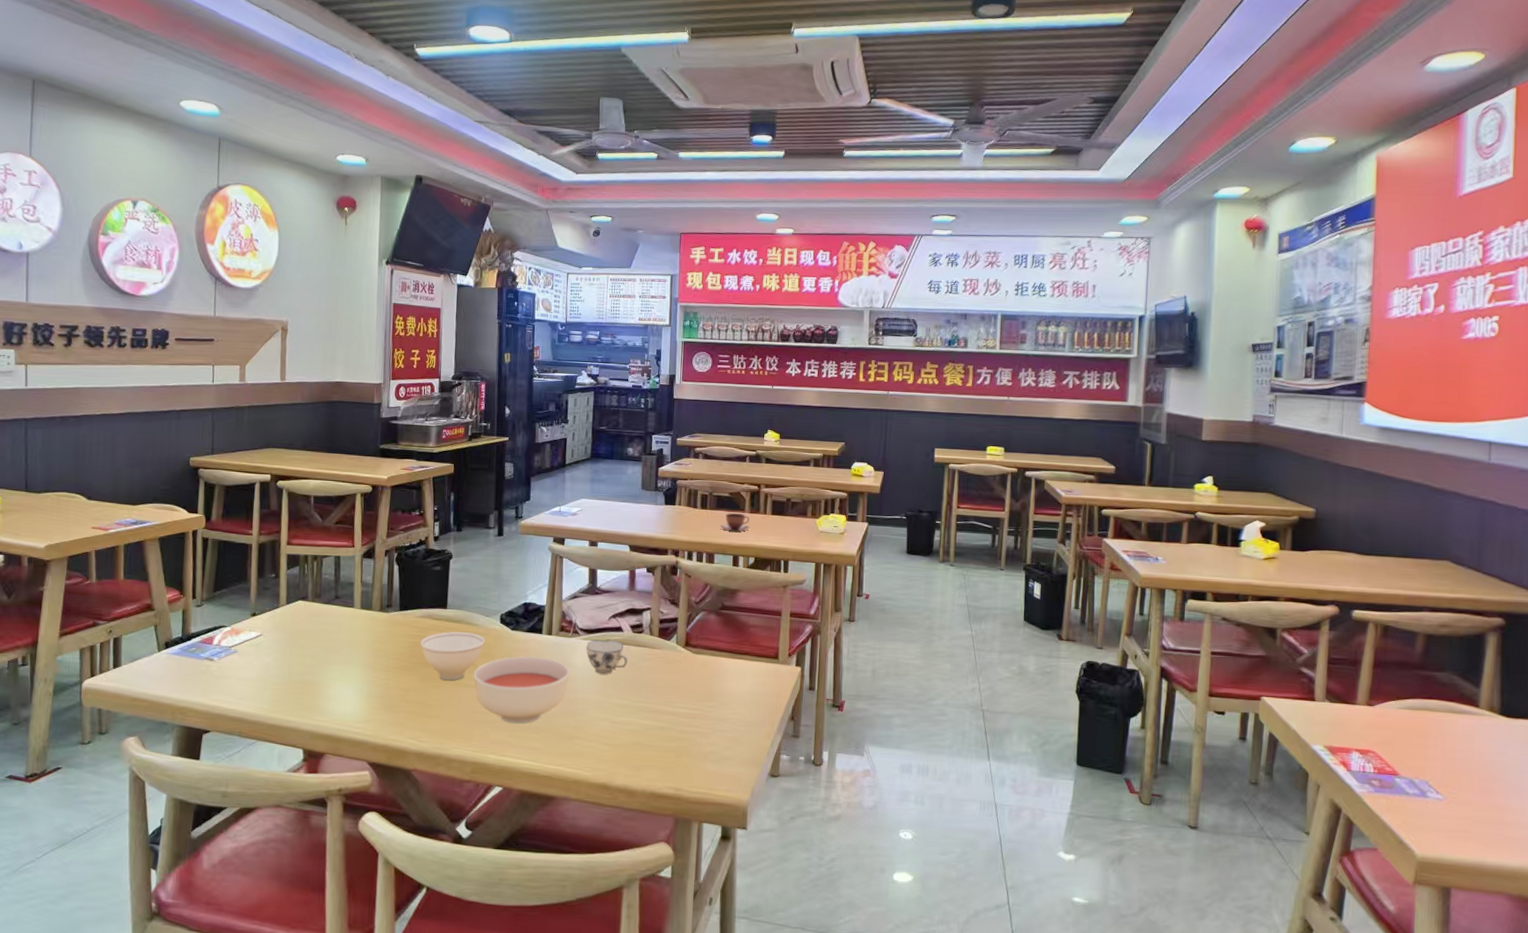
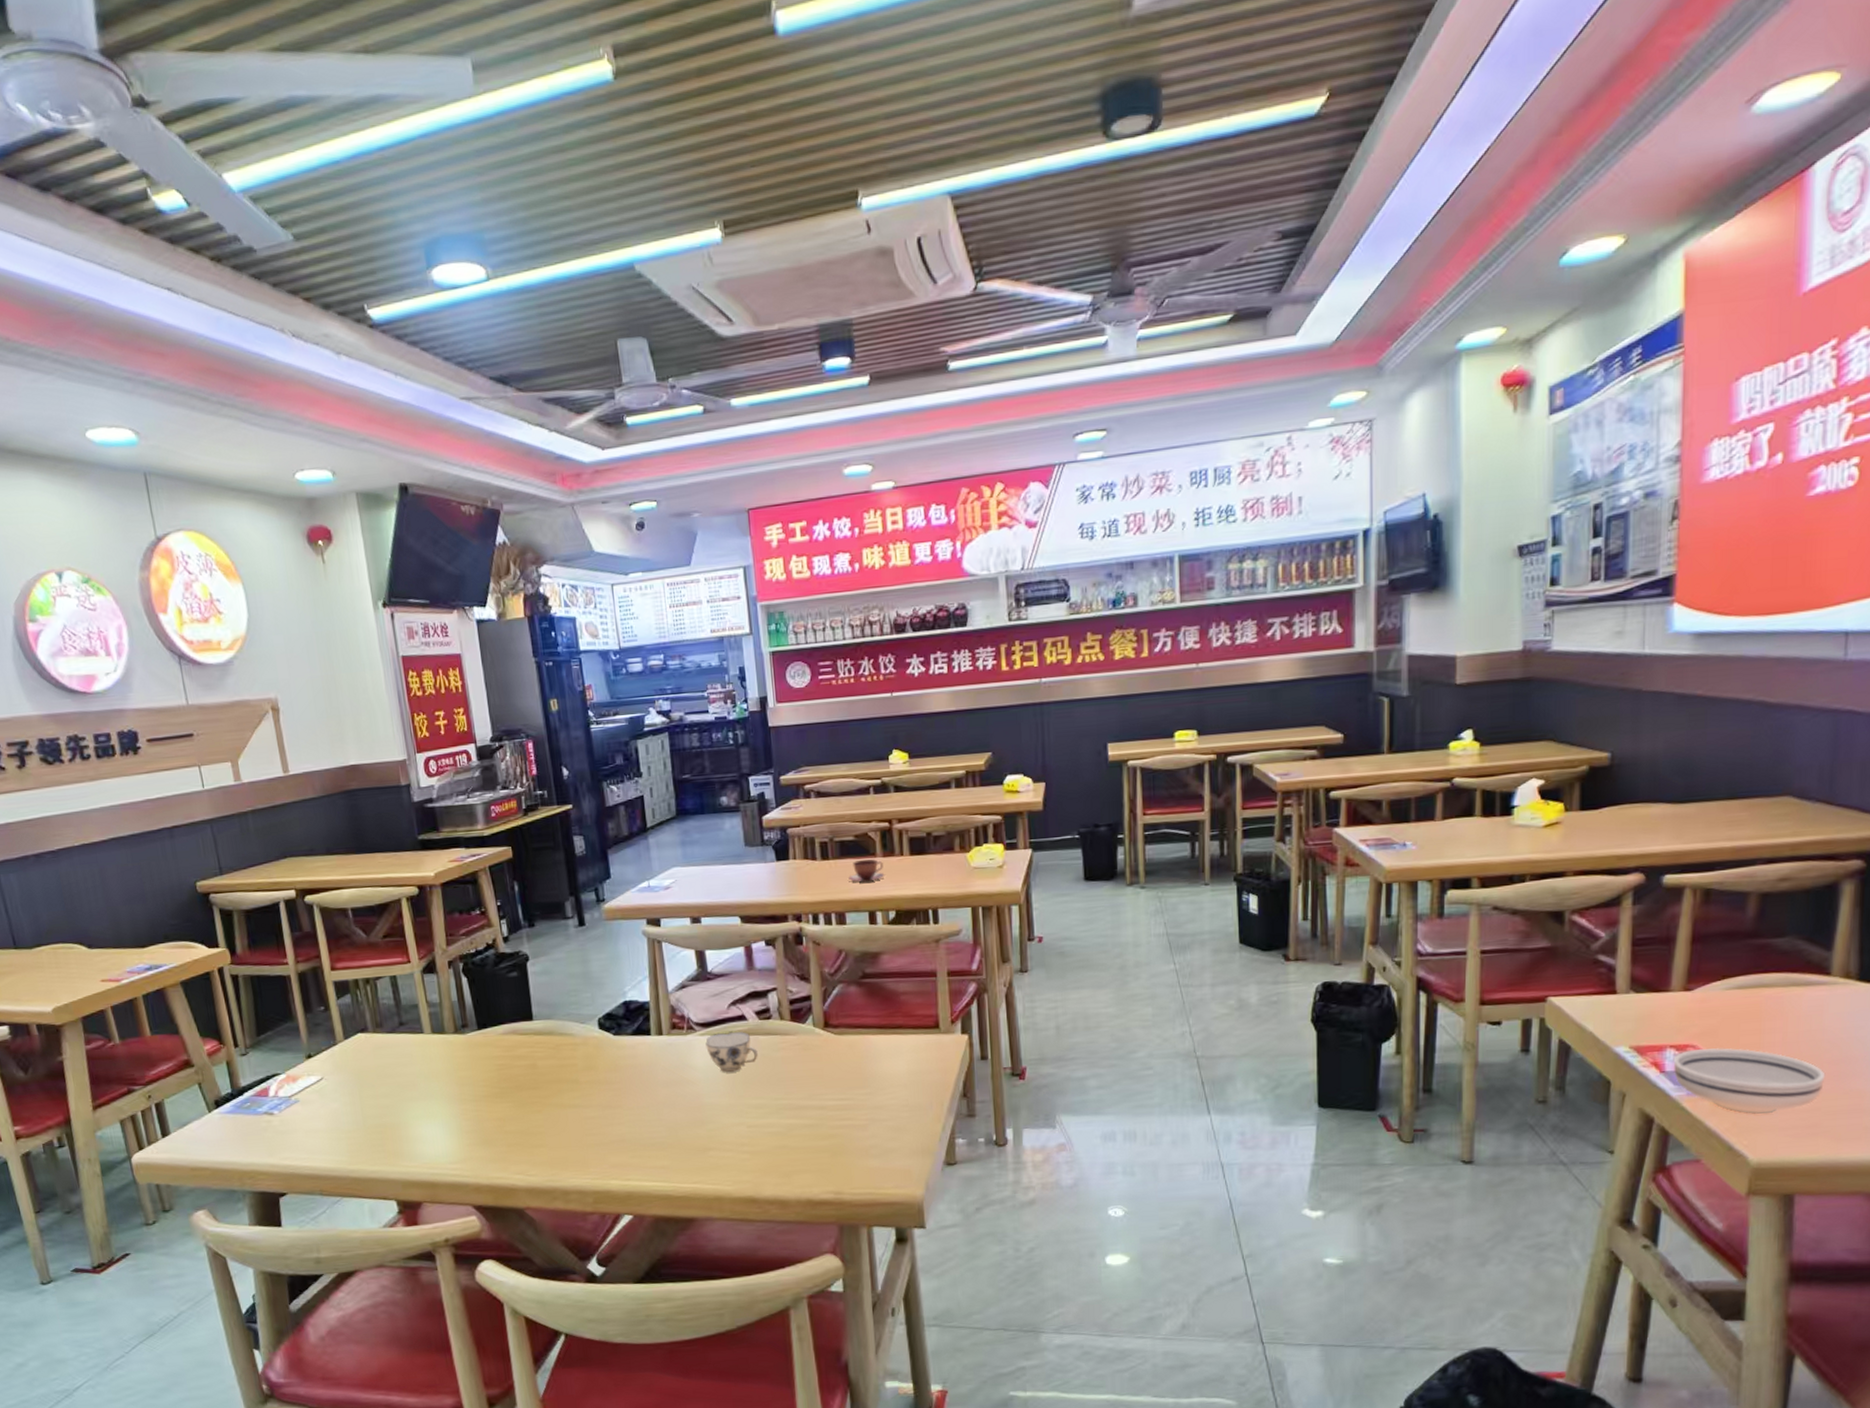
bowl: present [420,632,486,681] -> none [508,1044,585,1103]
bowl: present [473,656,570,723] -> none [577,1062,692,1142]
bowl: none [1357,755,1475,816] -> present [1673,1048,1826,1114]

